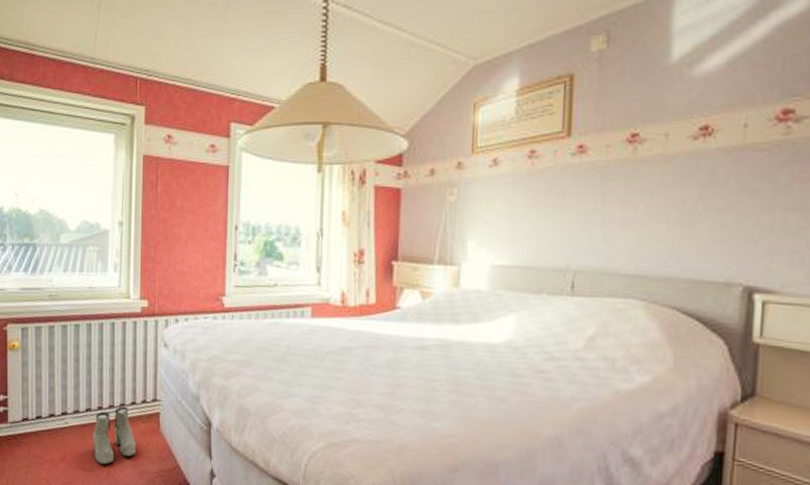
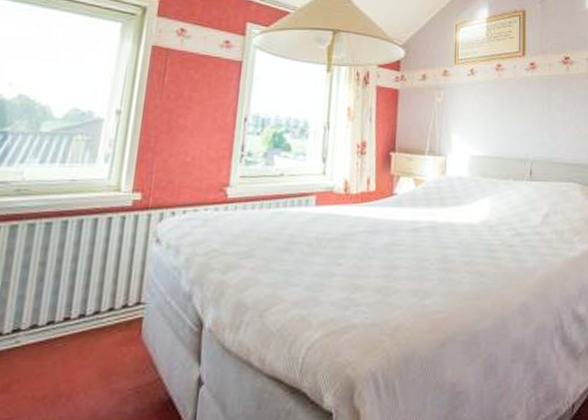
boots: present [92,406,136,465] -> none [50,314,109,389]

